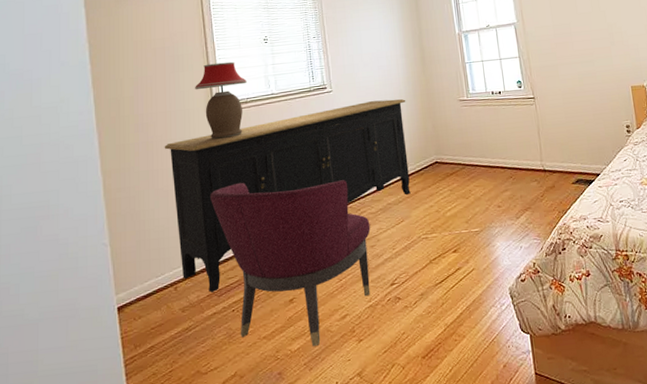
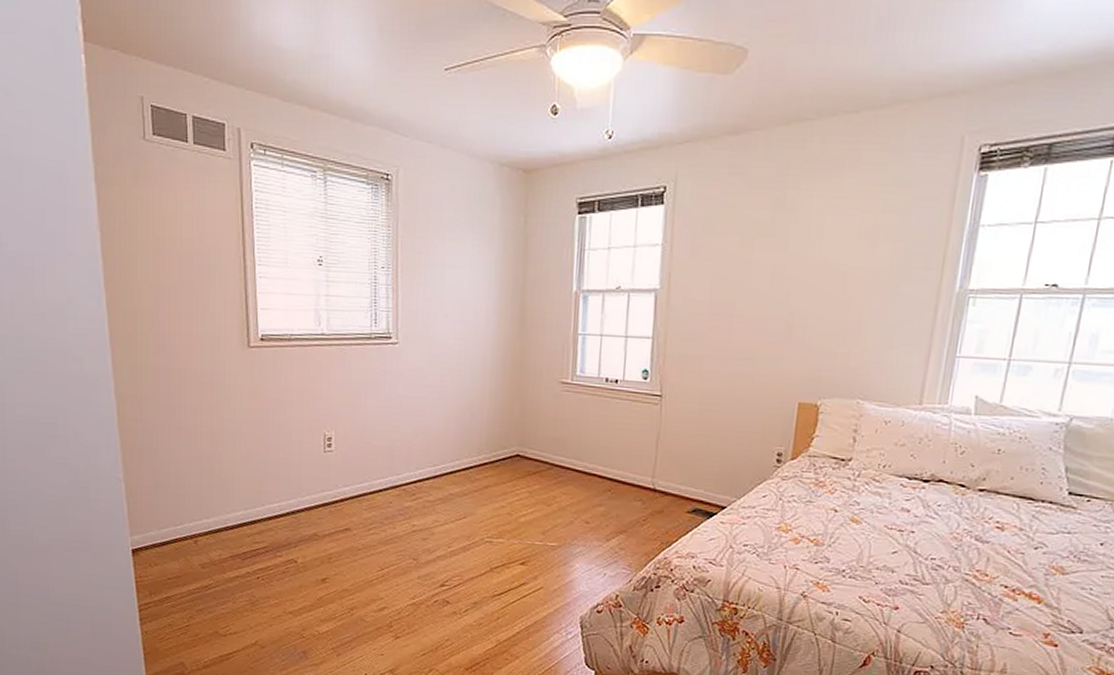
sideboard: present [164,99,411,292] -> none [188,364,491,554]
table lamp: present [195,61,247,139] -> none [228,281,292,381]
chair: present [210,180,371,347] -> none [239,436,425,634]

